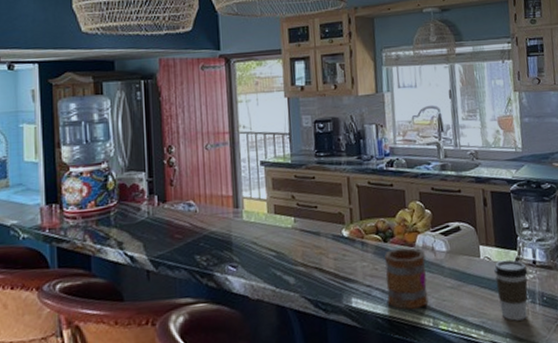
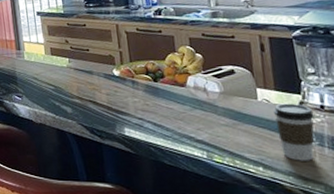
mug: present [385,247,429,310] -> none [155,87,202,143]

